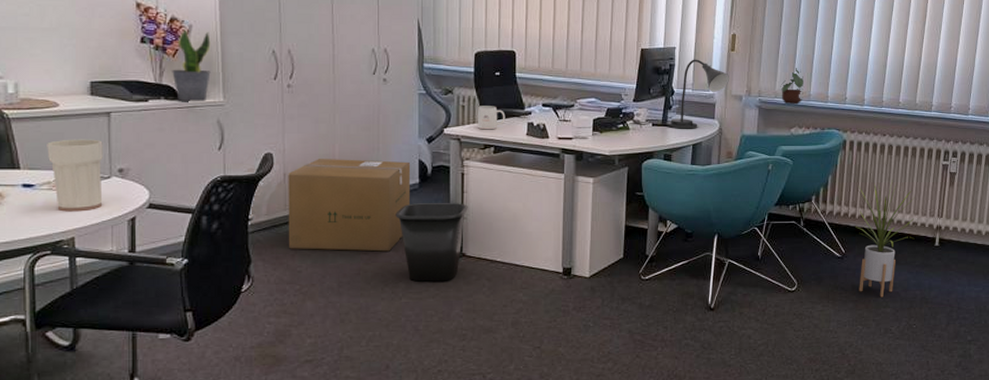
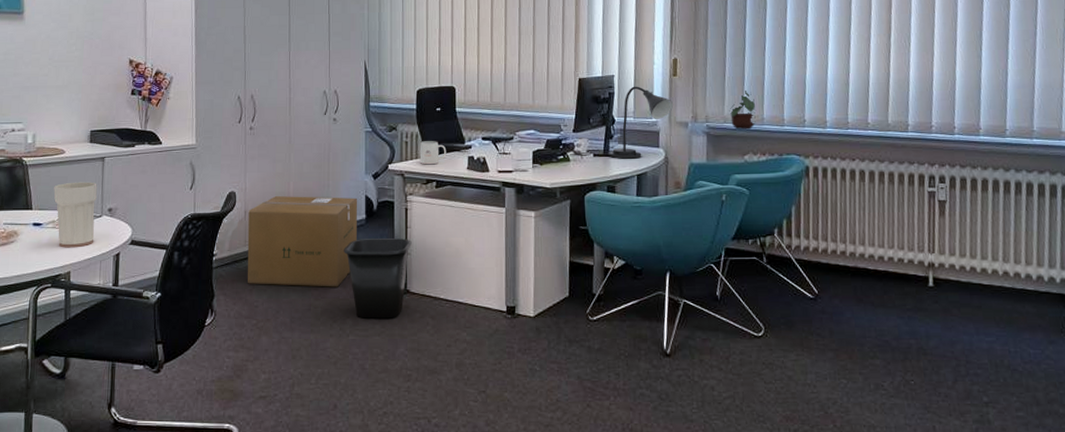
potted plant: present [172,28,211,102] -> none [155,80,187,146]
house plant: present [855,179,915,297] -> none [827,209,899,346]

